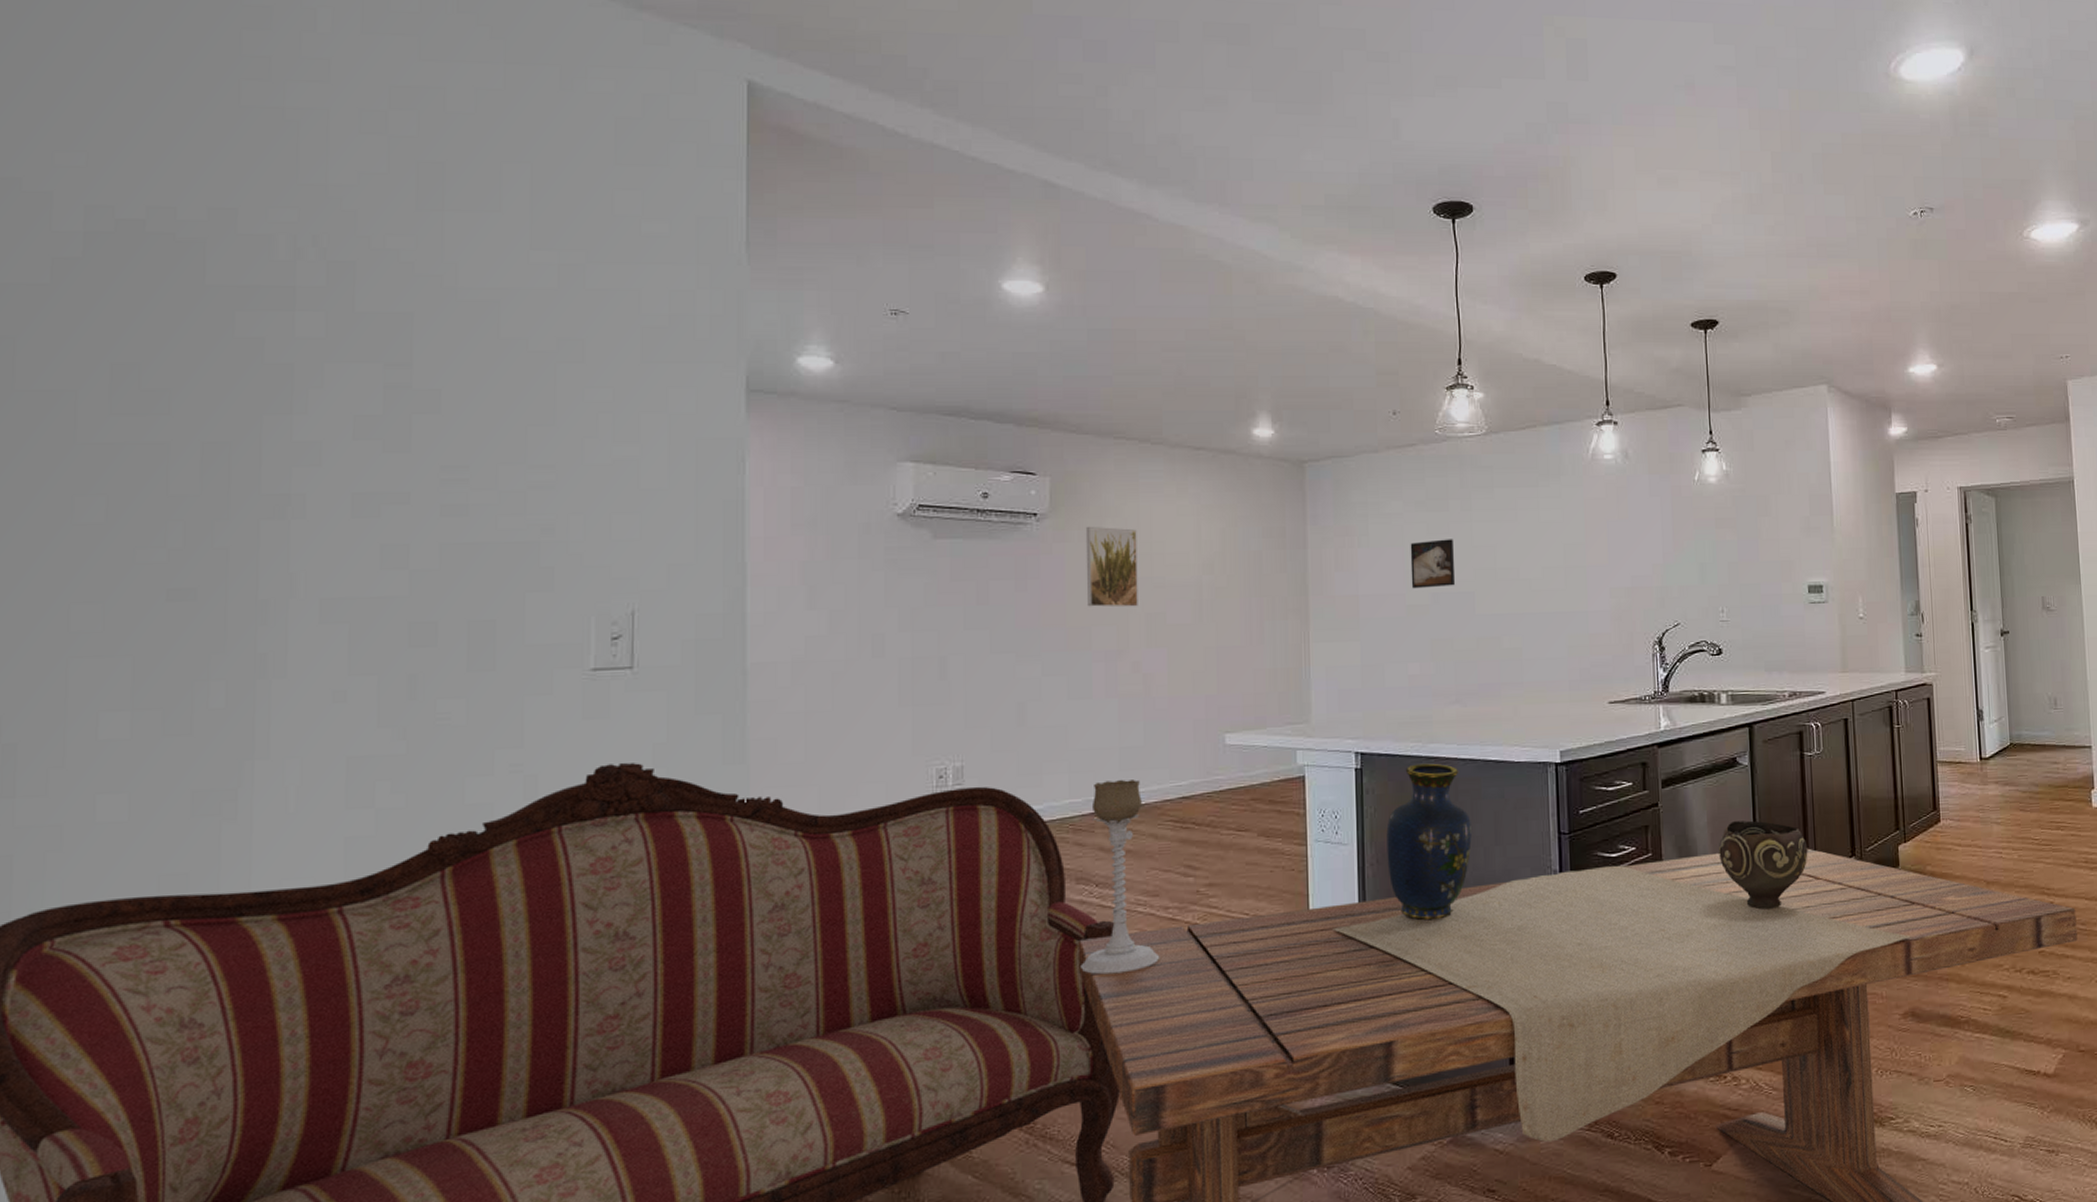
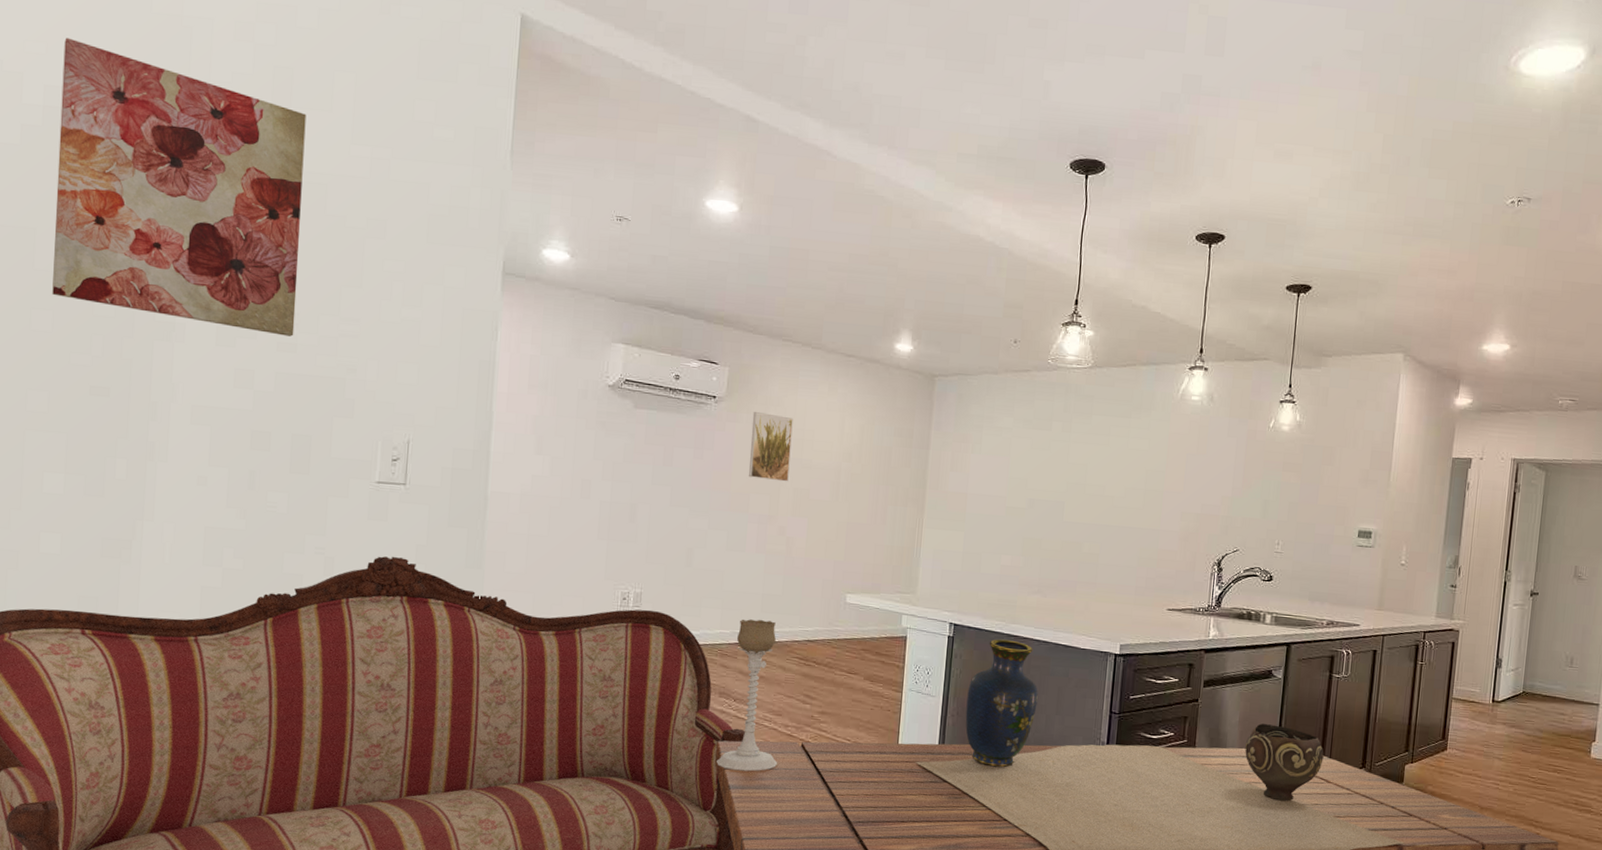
wall art: none [105,144,466,496] -> present [52,37,307,337]
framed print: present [1410,539,1456,589] -> none [1012,454,1052,495]

